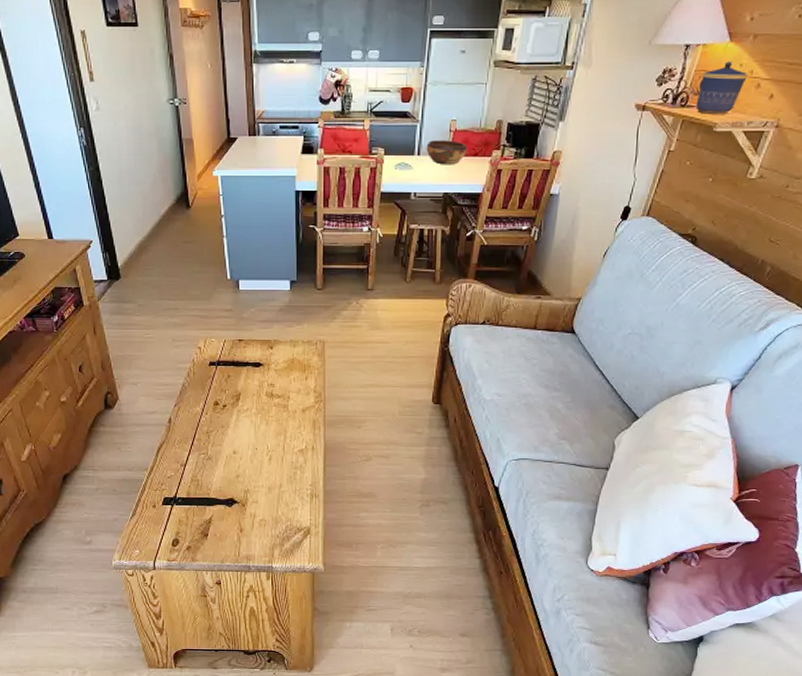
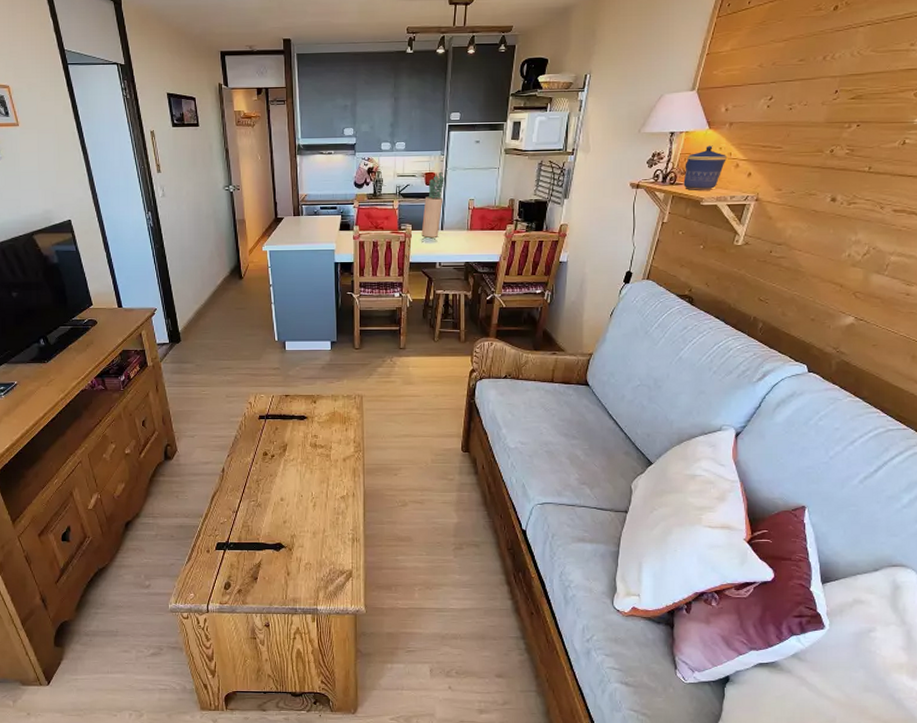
vase: none [395,83,423,165] -> present [421,169,444,239]
decorative bowl: present [426,140,467,165] -> none [448,217,484,238]

